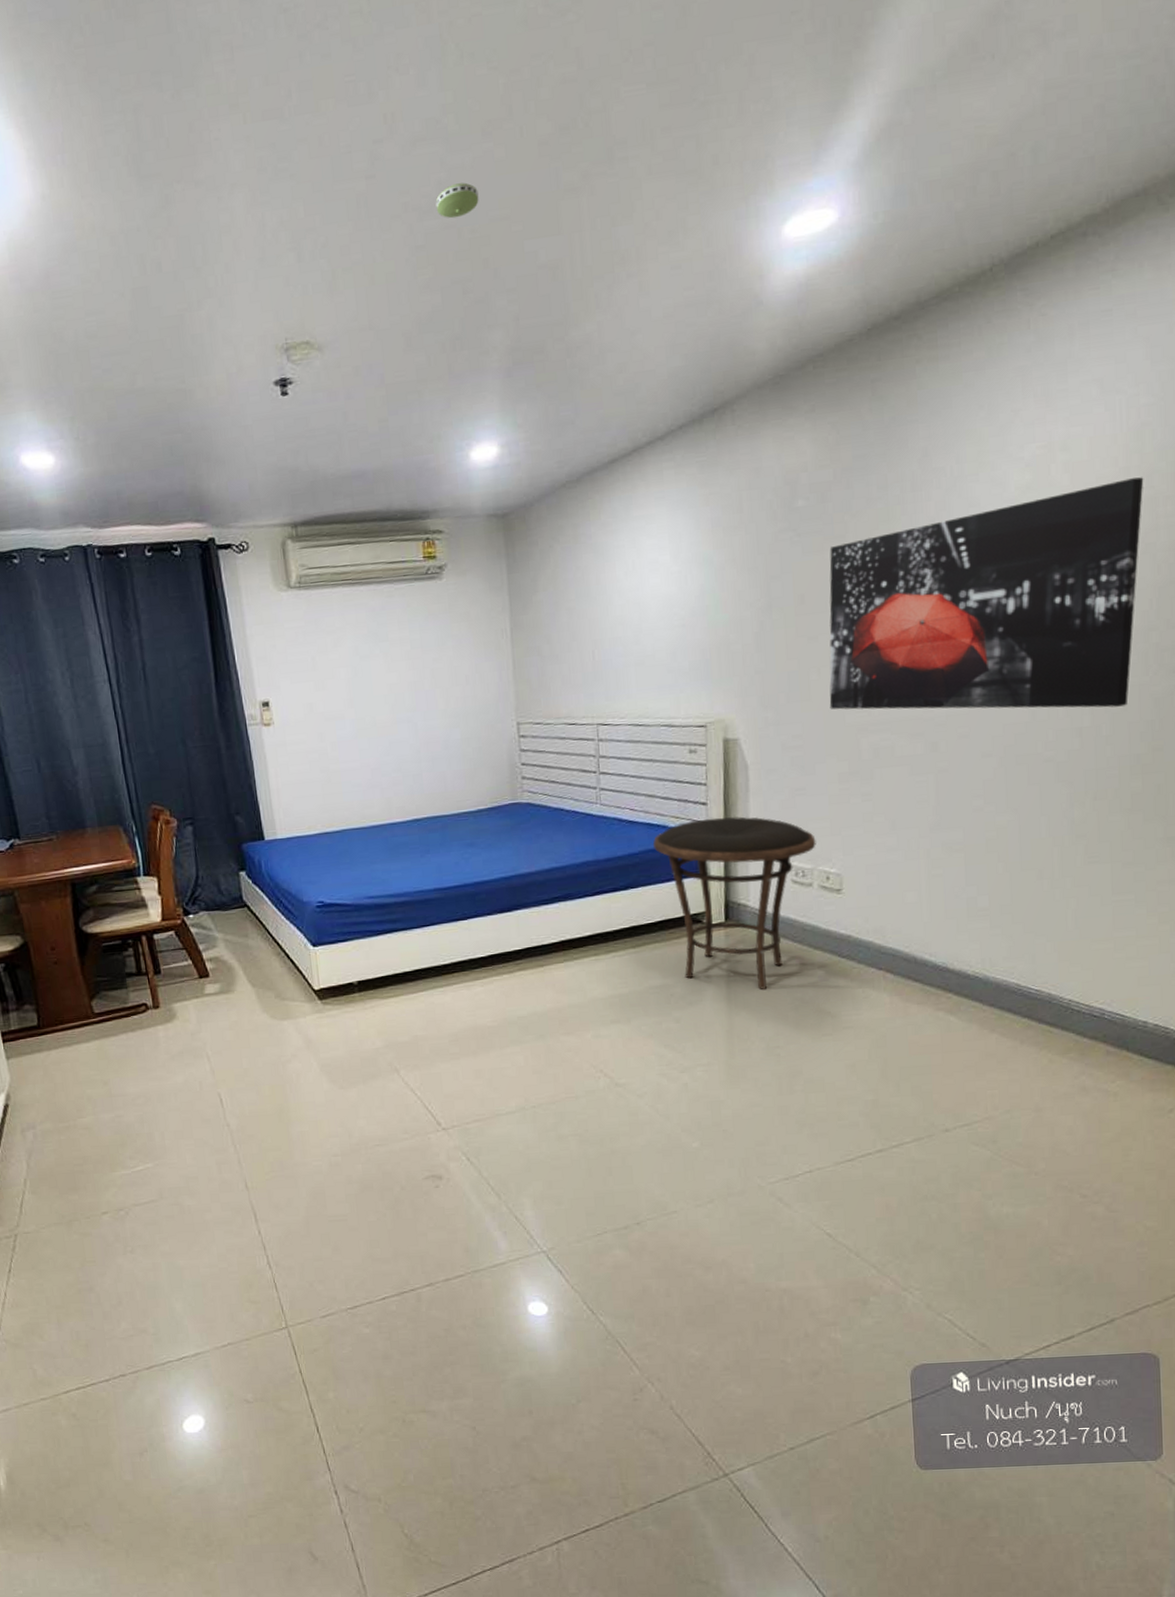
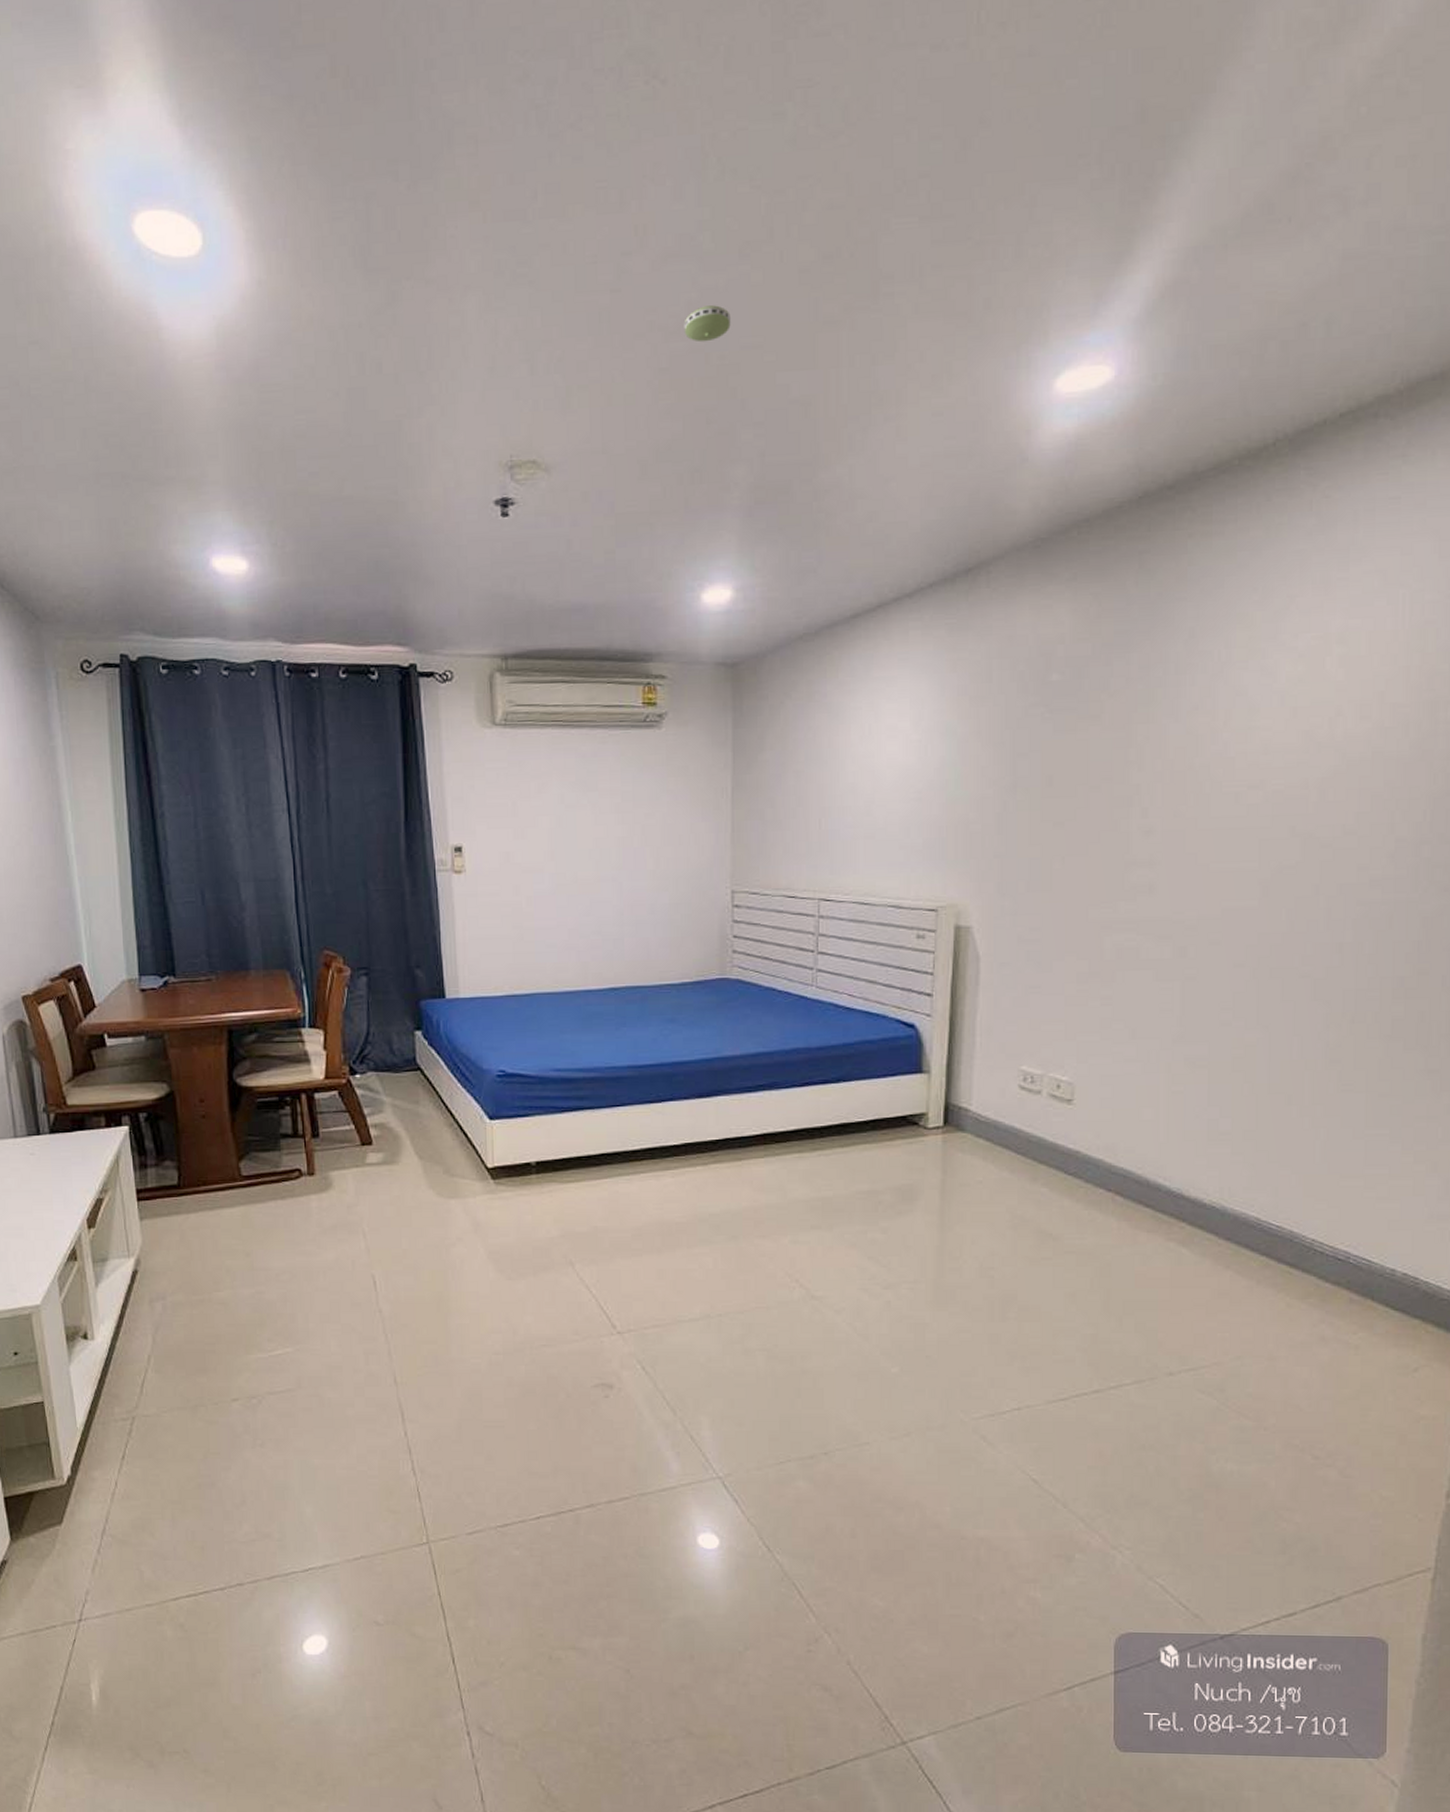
side table: present [652,816,816,989] -> none [870,1010,1048,1203]
wall art: present [829,477,1144,710] -> none [1072,678,1425,924]

